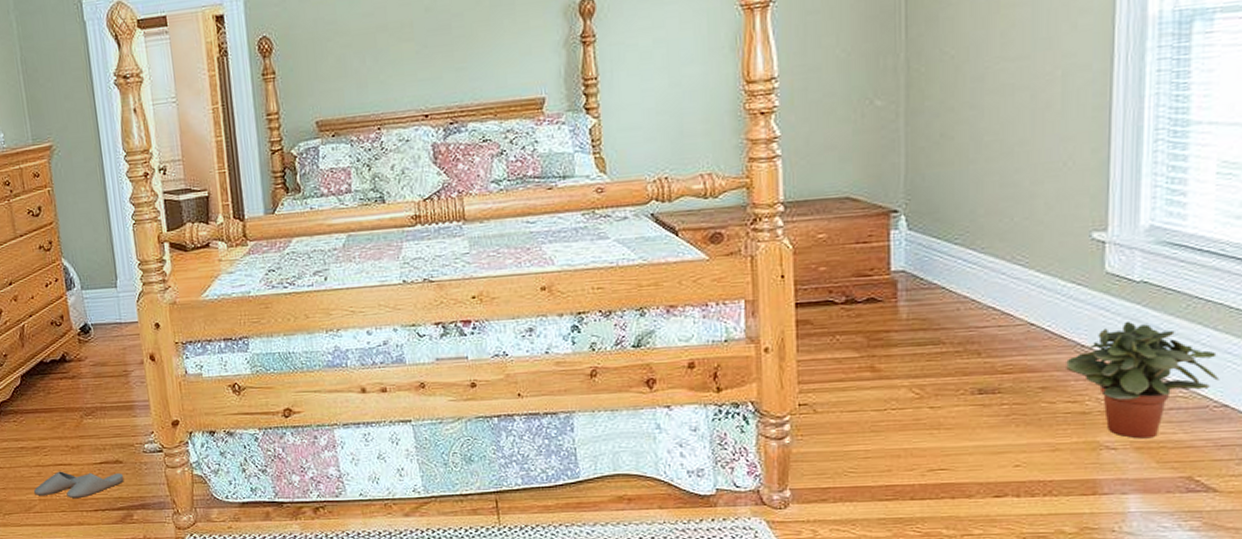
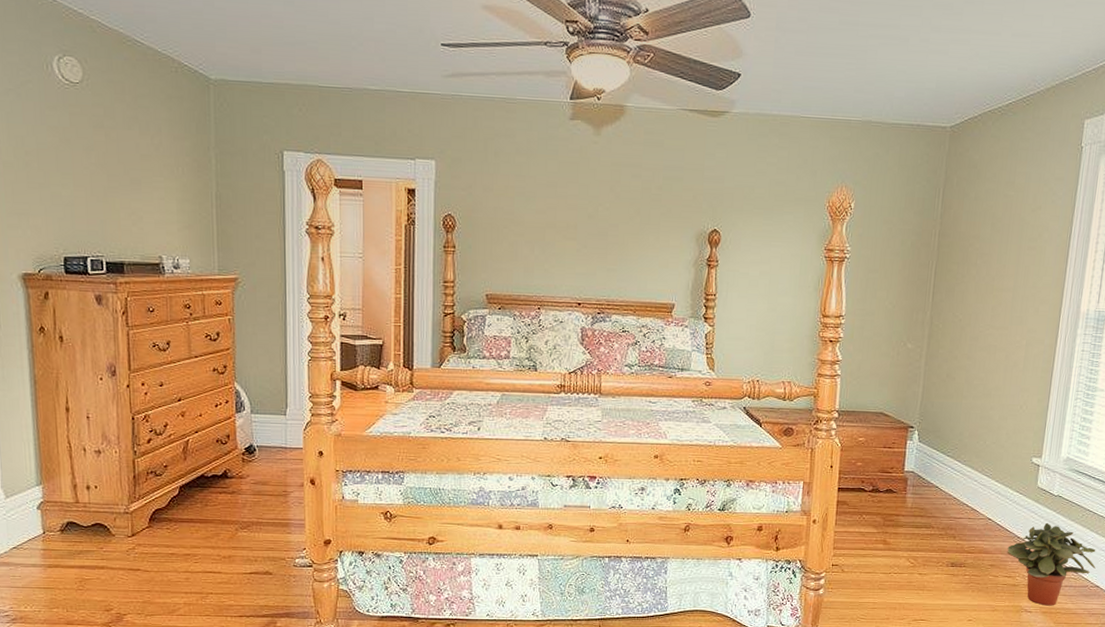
slippers: present [34,471,124,498] -> none [180,578,272,604]

